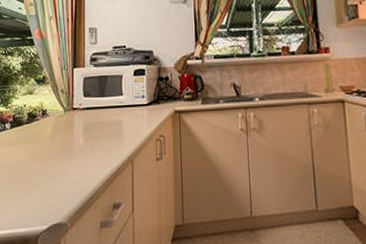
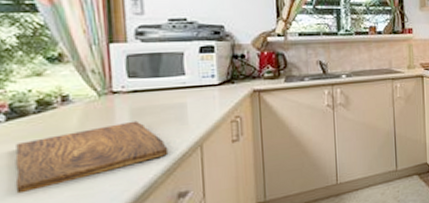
cutting board: none [11,134,108,188] -> present [15,120,169,194]

